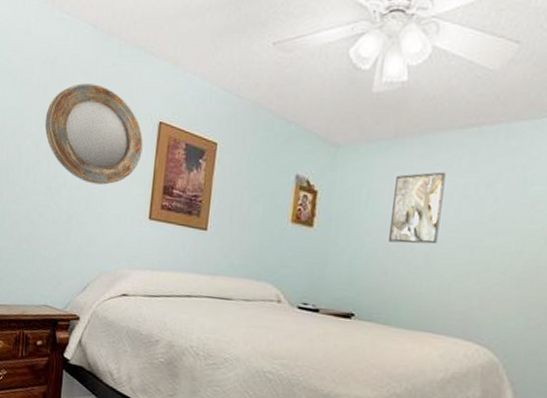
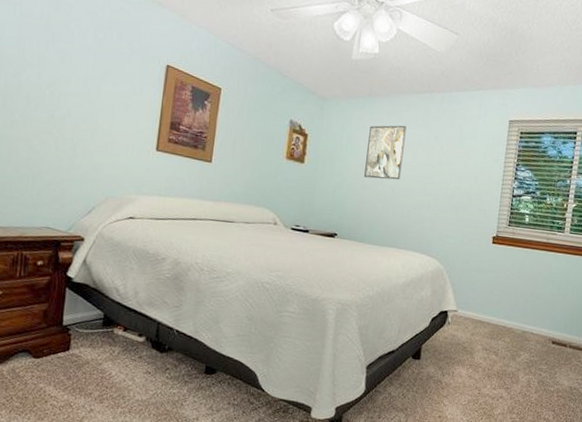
home mirror: present [44,83,143,185] -> none [47,22,151,118]

